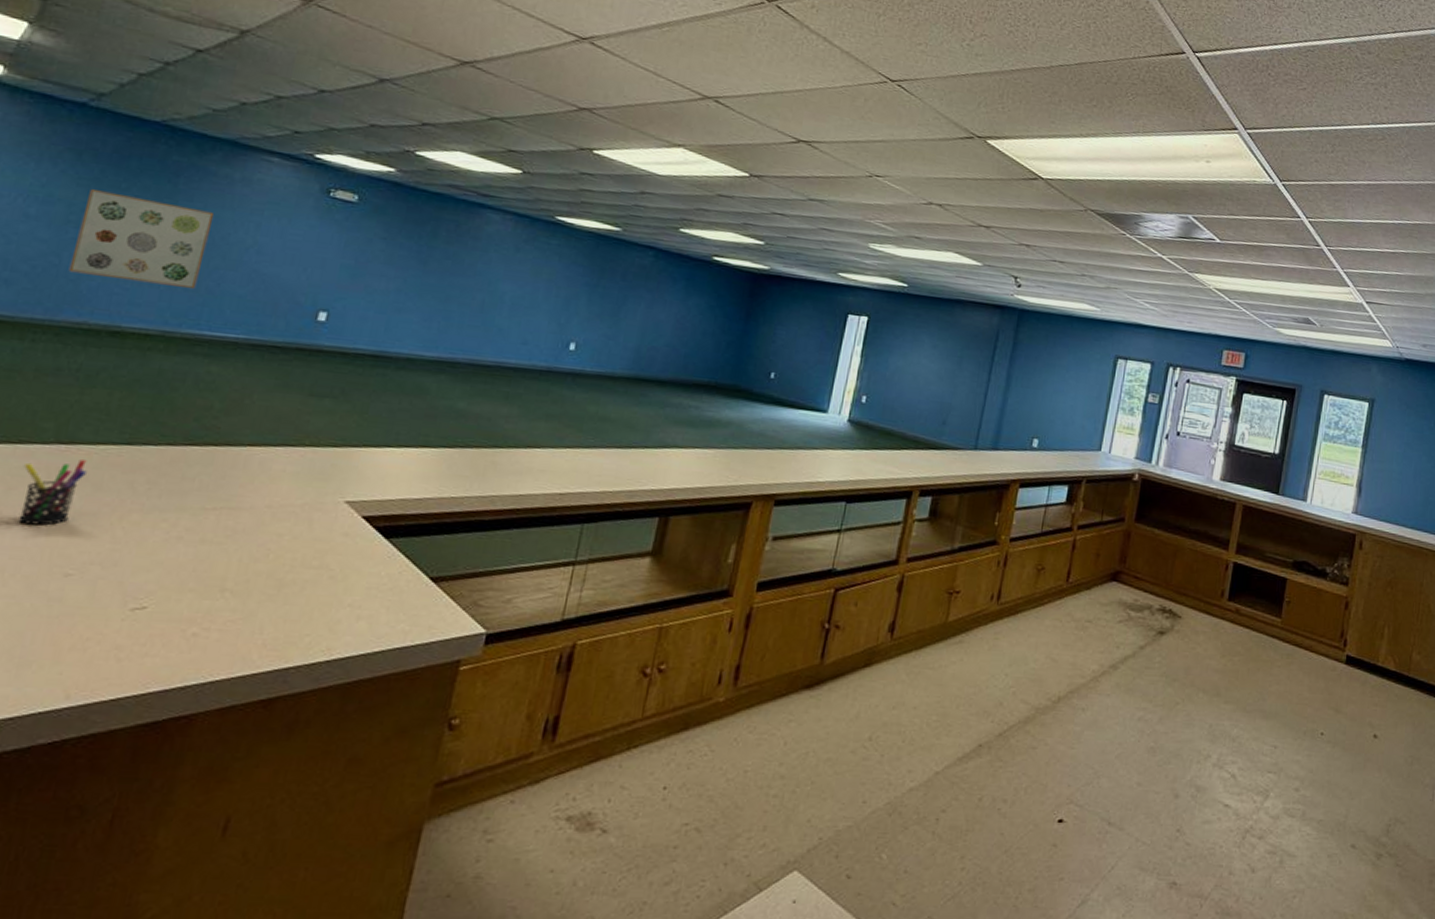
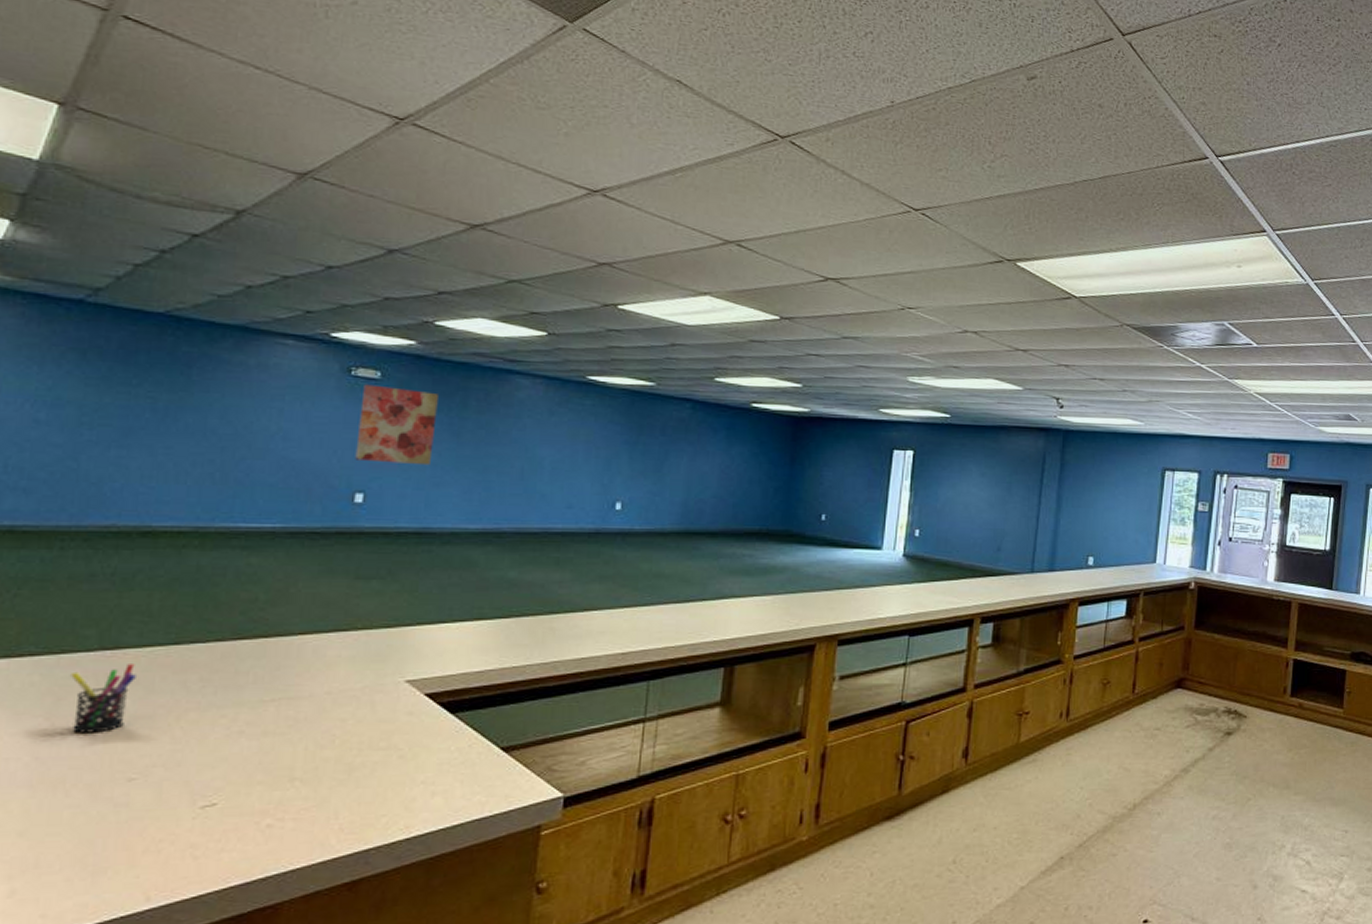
wall art: present [68,189,215,288] -> none [89,389,234,481]
wall art: none [323,206,411,291] -> present [355,384,438,466]

